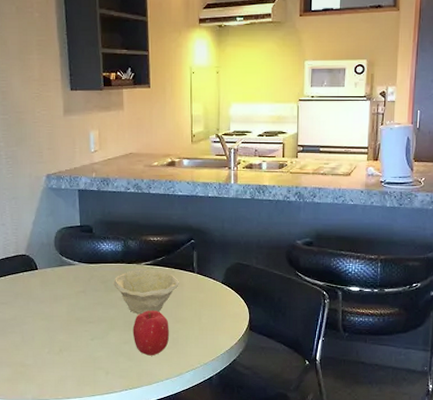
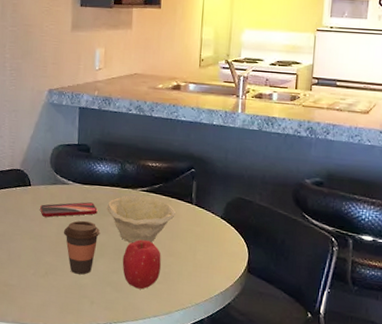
smartphone: none [49,280,105,298] -> present [40,202,98,217]
coffee cup: none [73,297,109,348] -> present [63,220,101,275]

